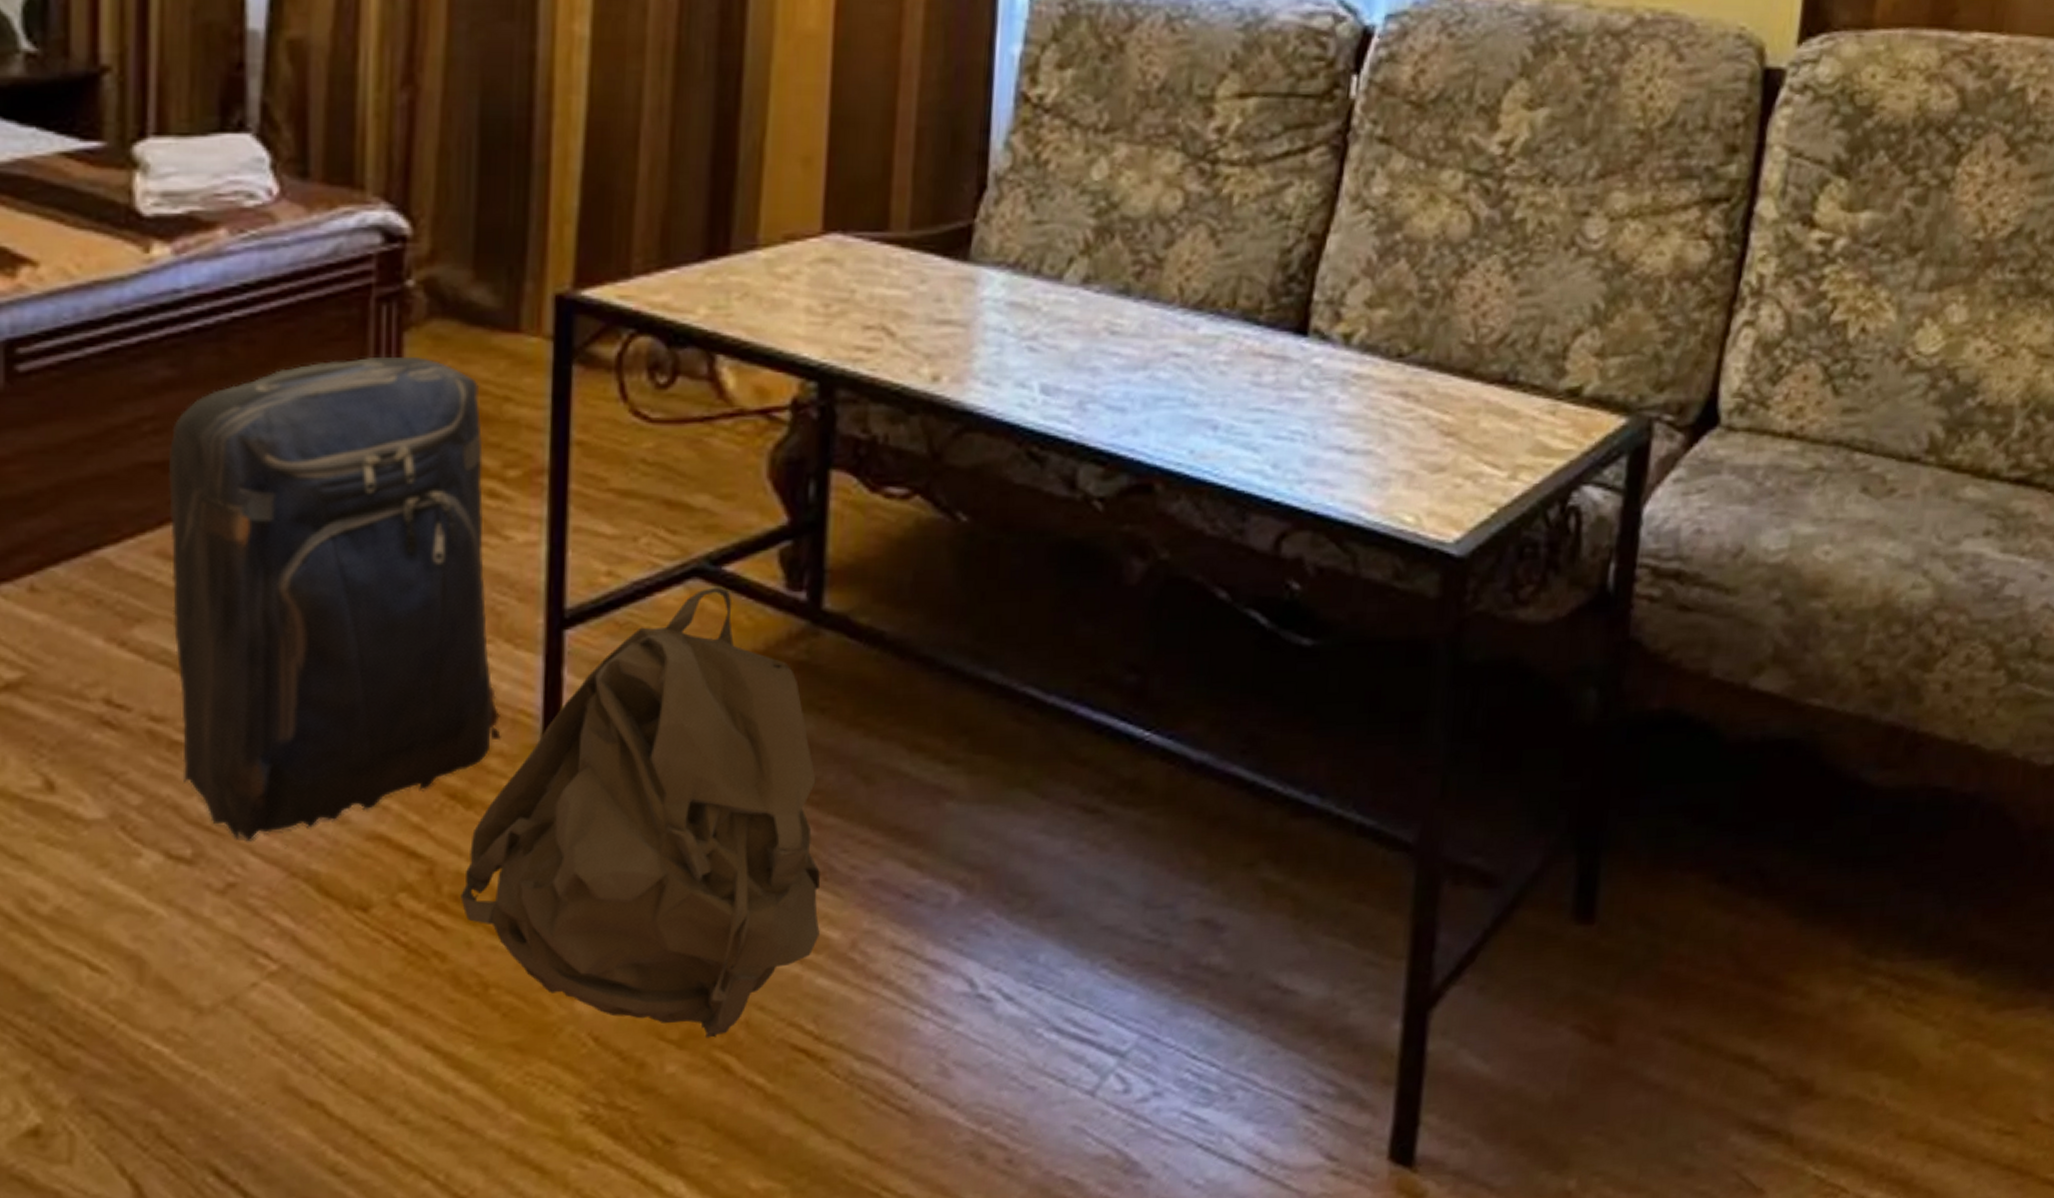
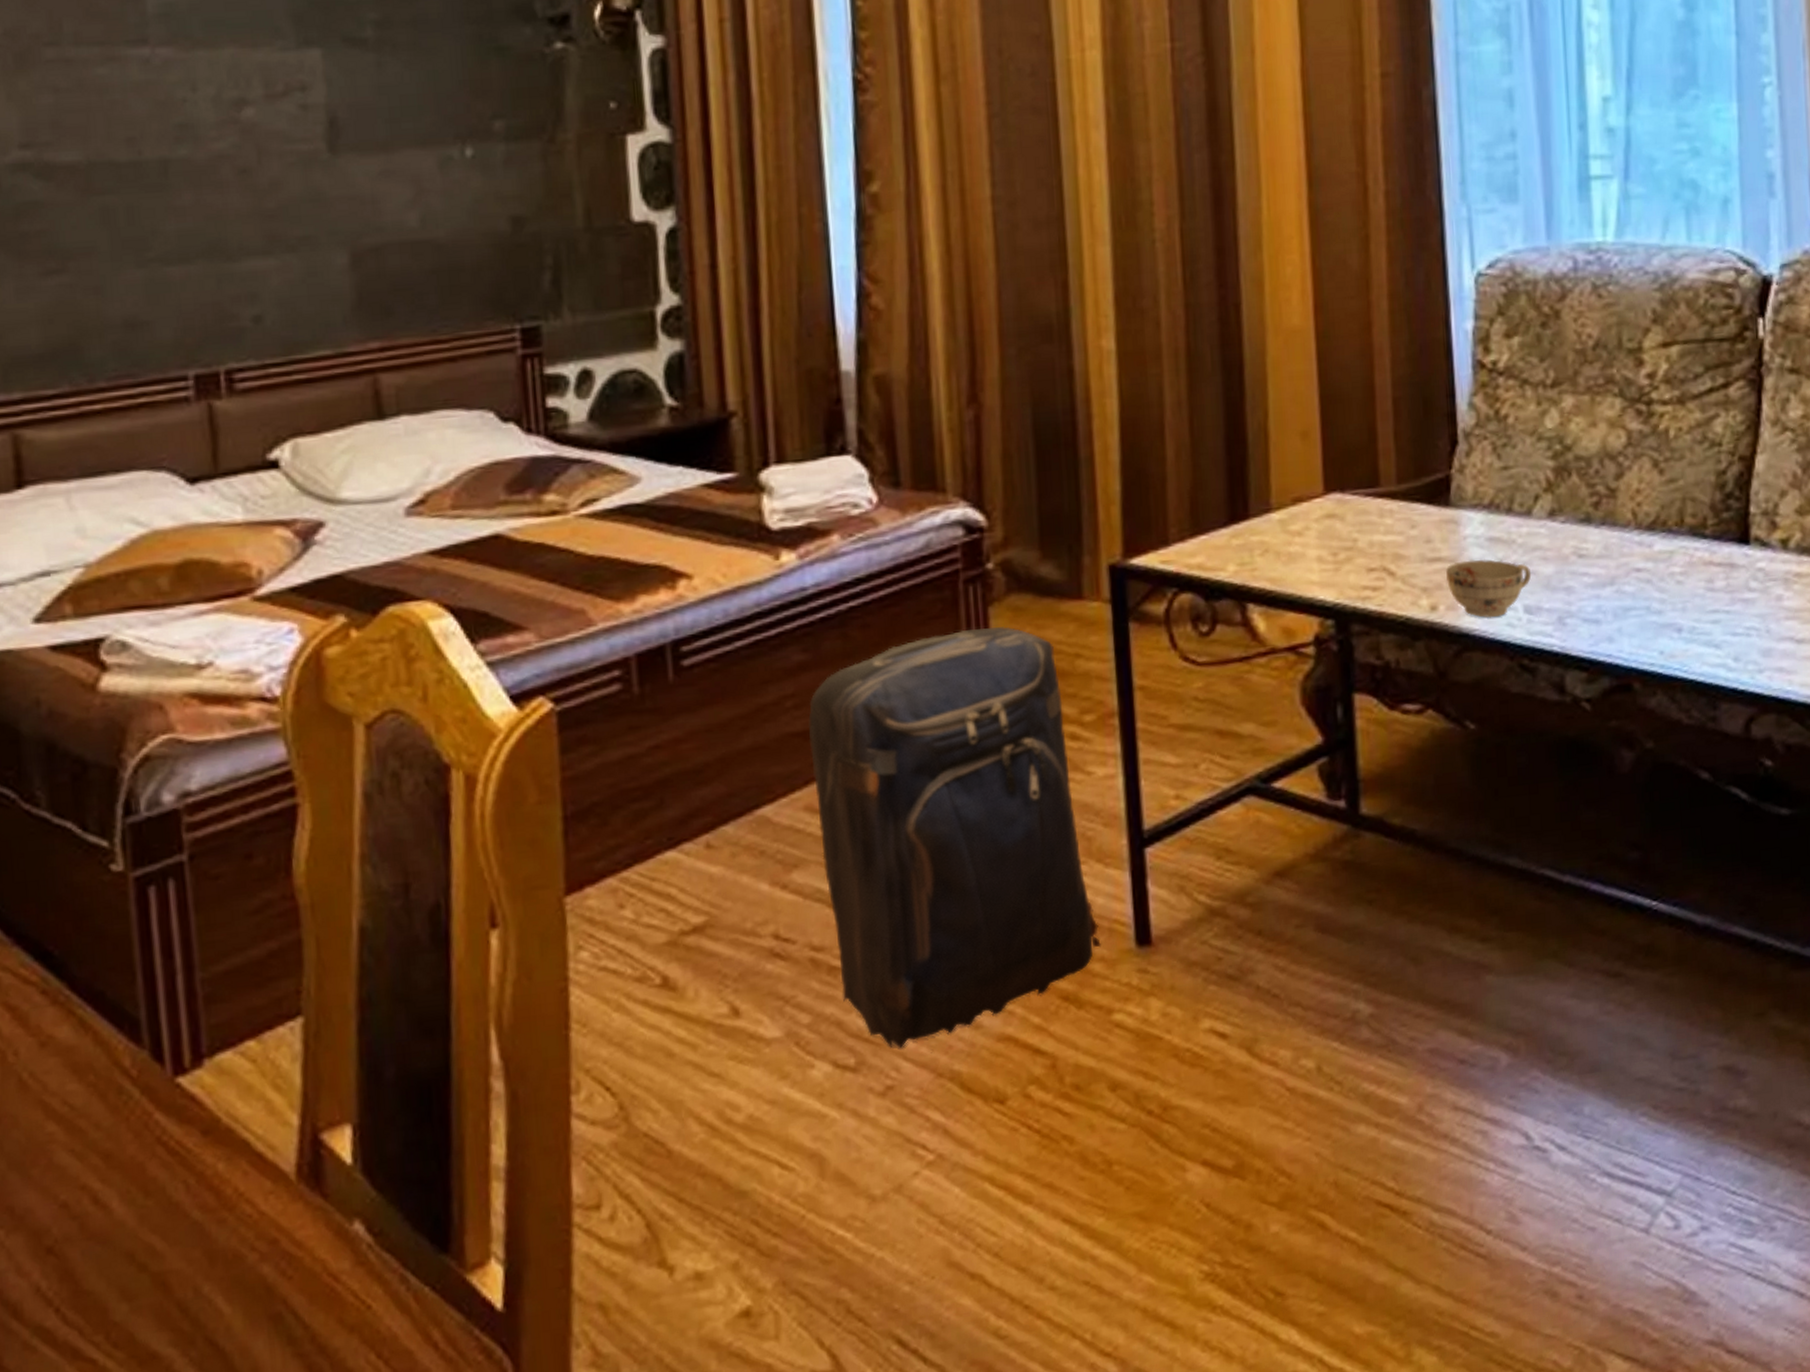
backpack: present [460,586,820,1039] -> none [1080,801,1390,1200]
teacup: none [955,326,1054,396] -> present [1446,559,1532,618]

